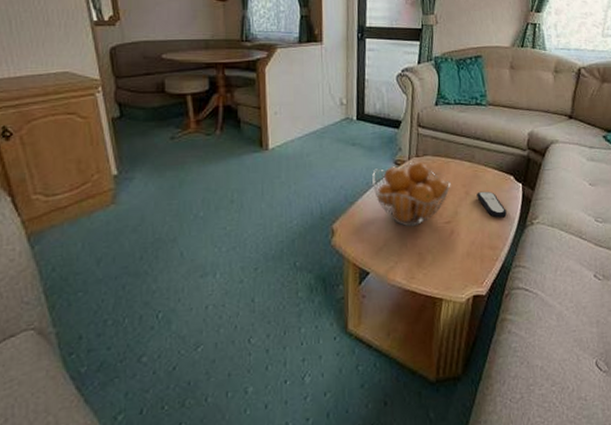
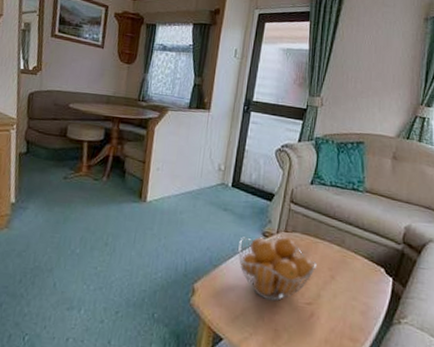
remote control: present [477,191,507,218] -> none [342,278,373,310]

